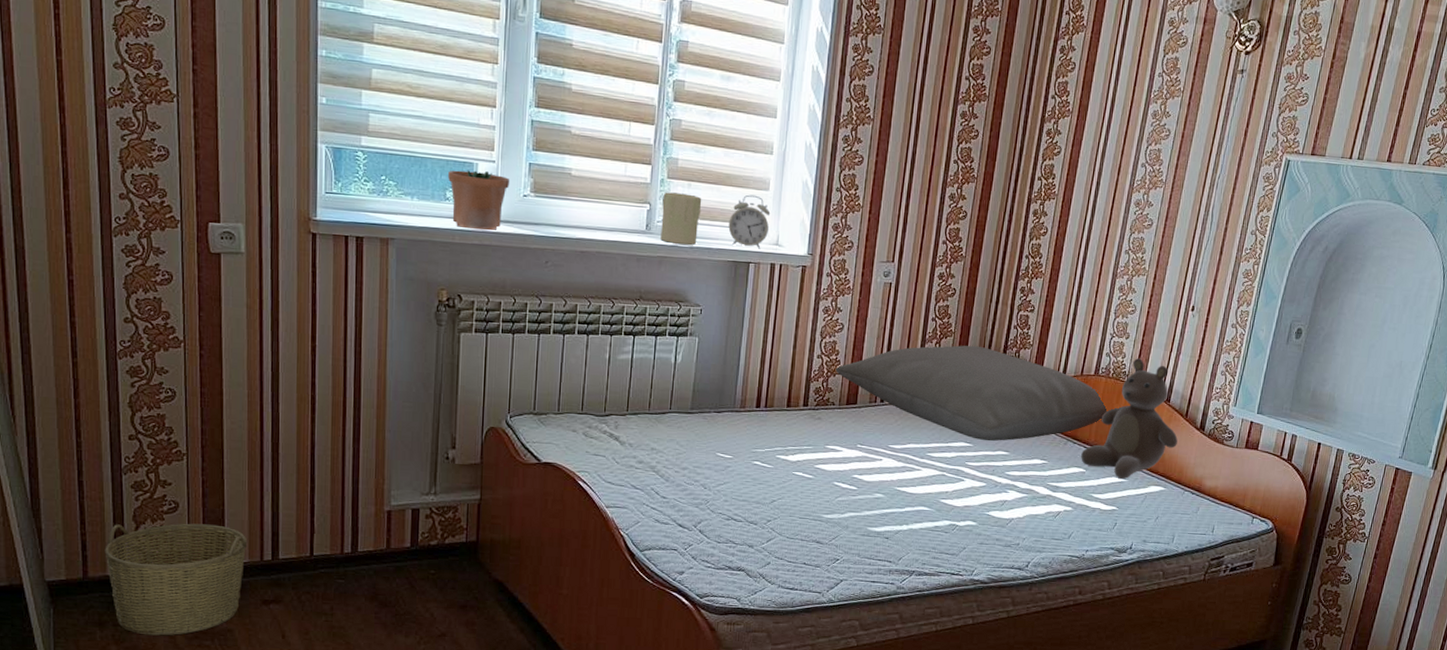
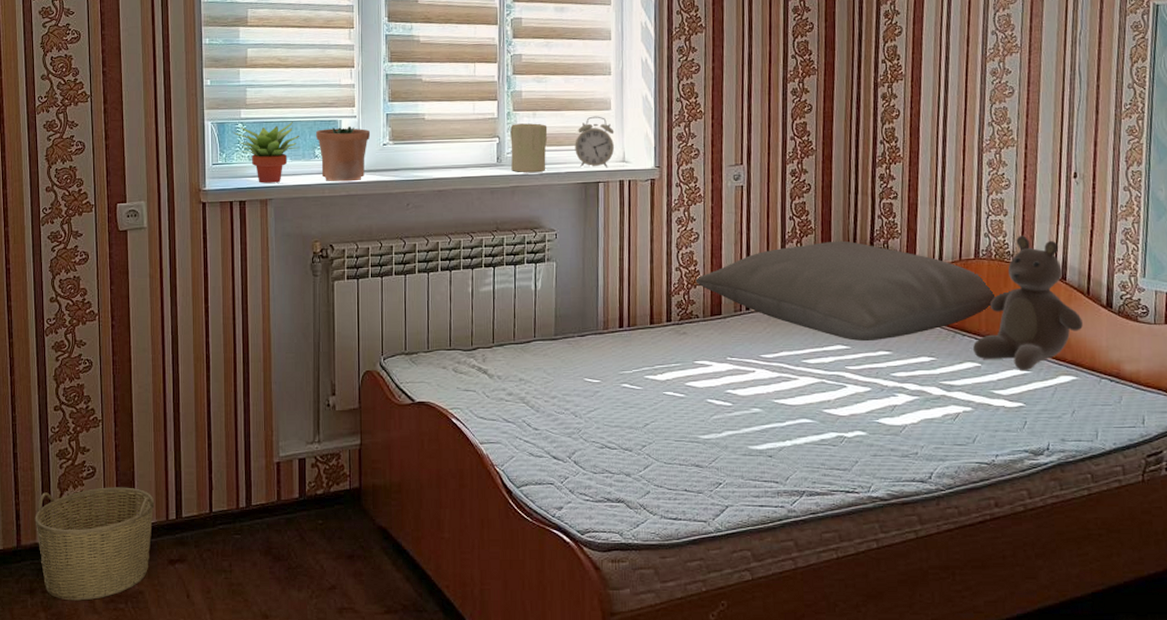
succulent plant: none [351,155,430,222] -> present [232,121,300,183]

